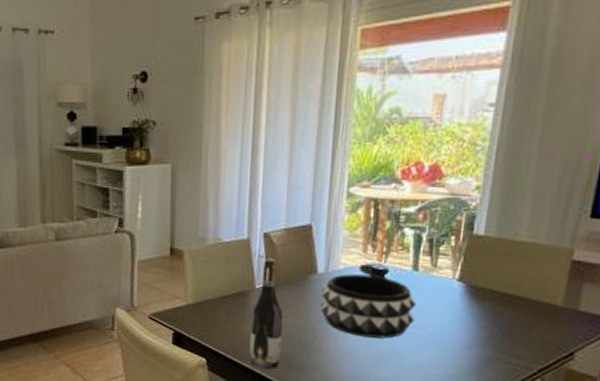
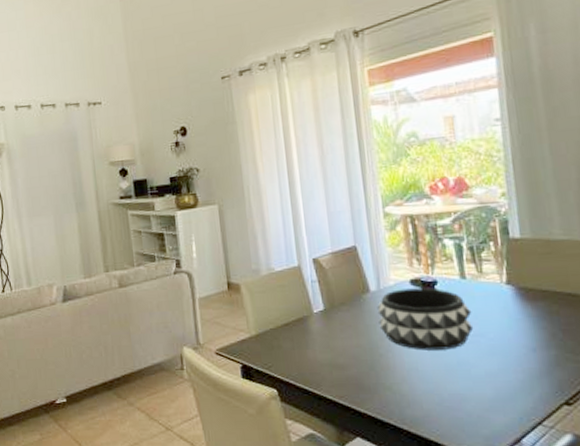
wine bottle: present [249,258,283,369] -> none [314,282,350,394]

